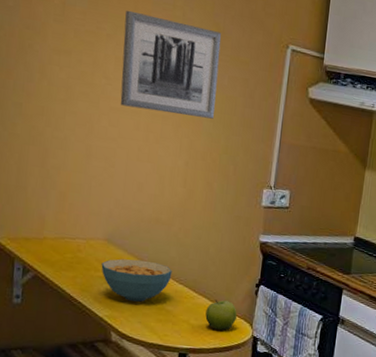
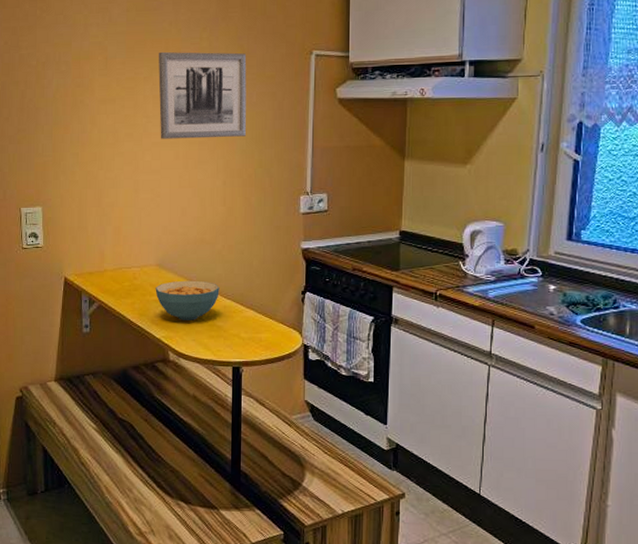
fruit: present [205,299,237,331] -> none [255,311,285,341]

